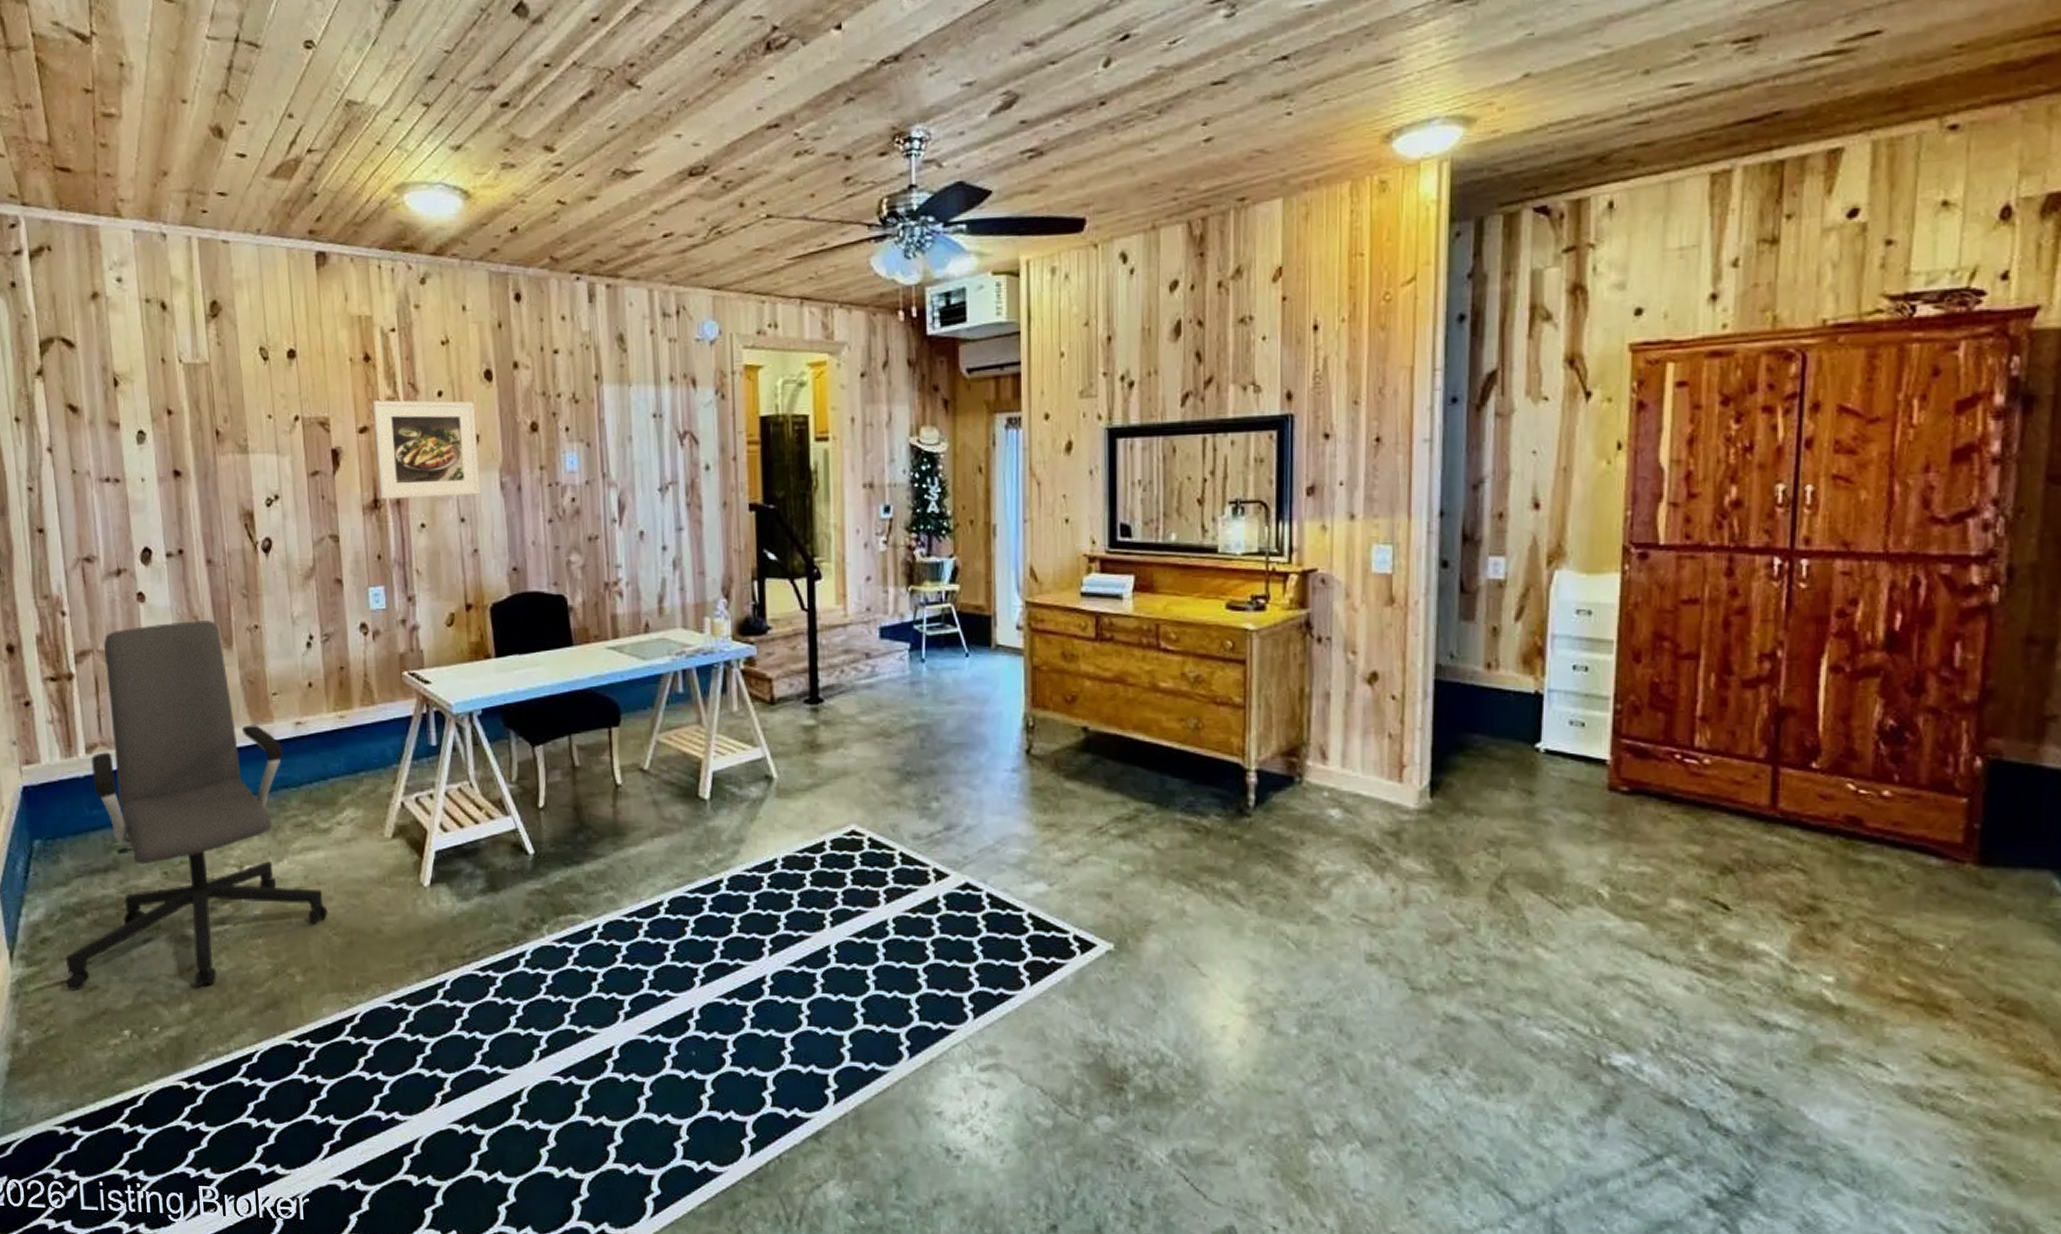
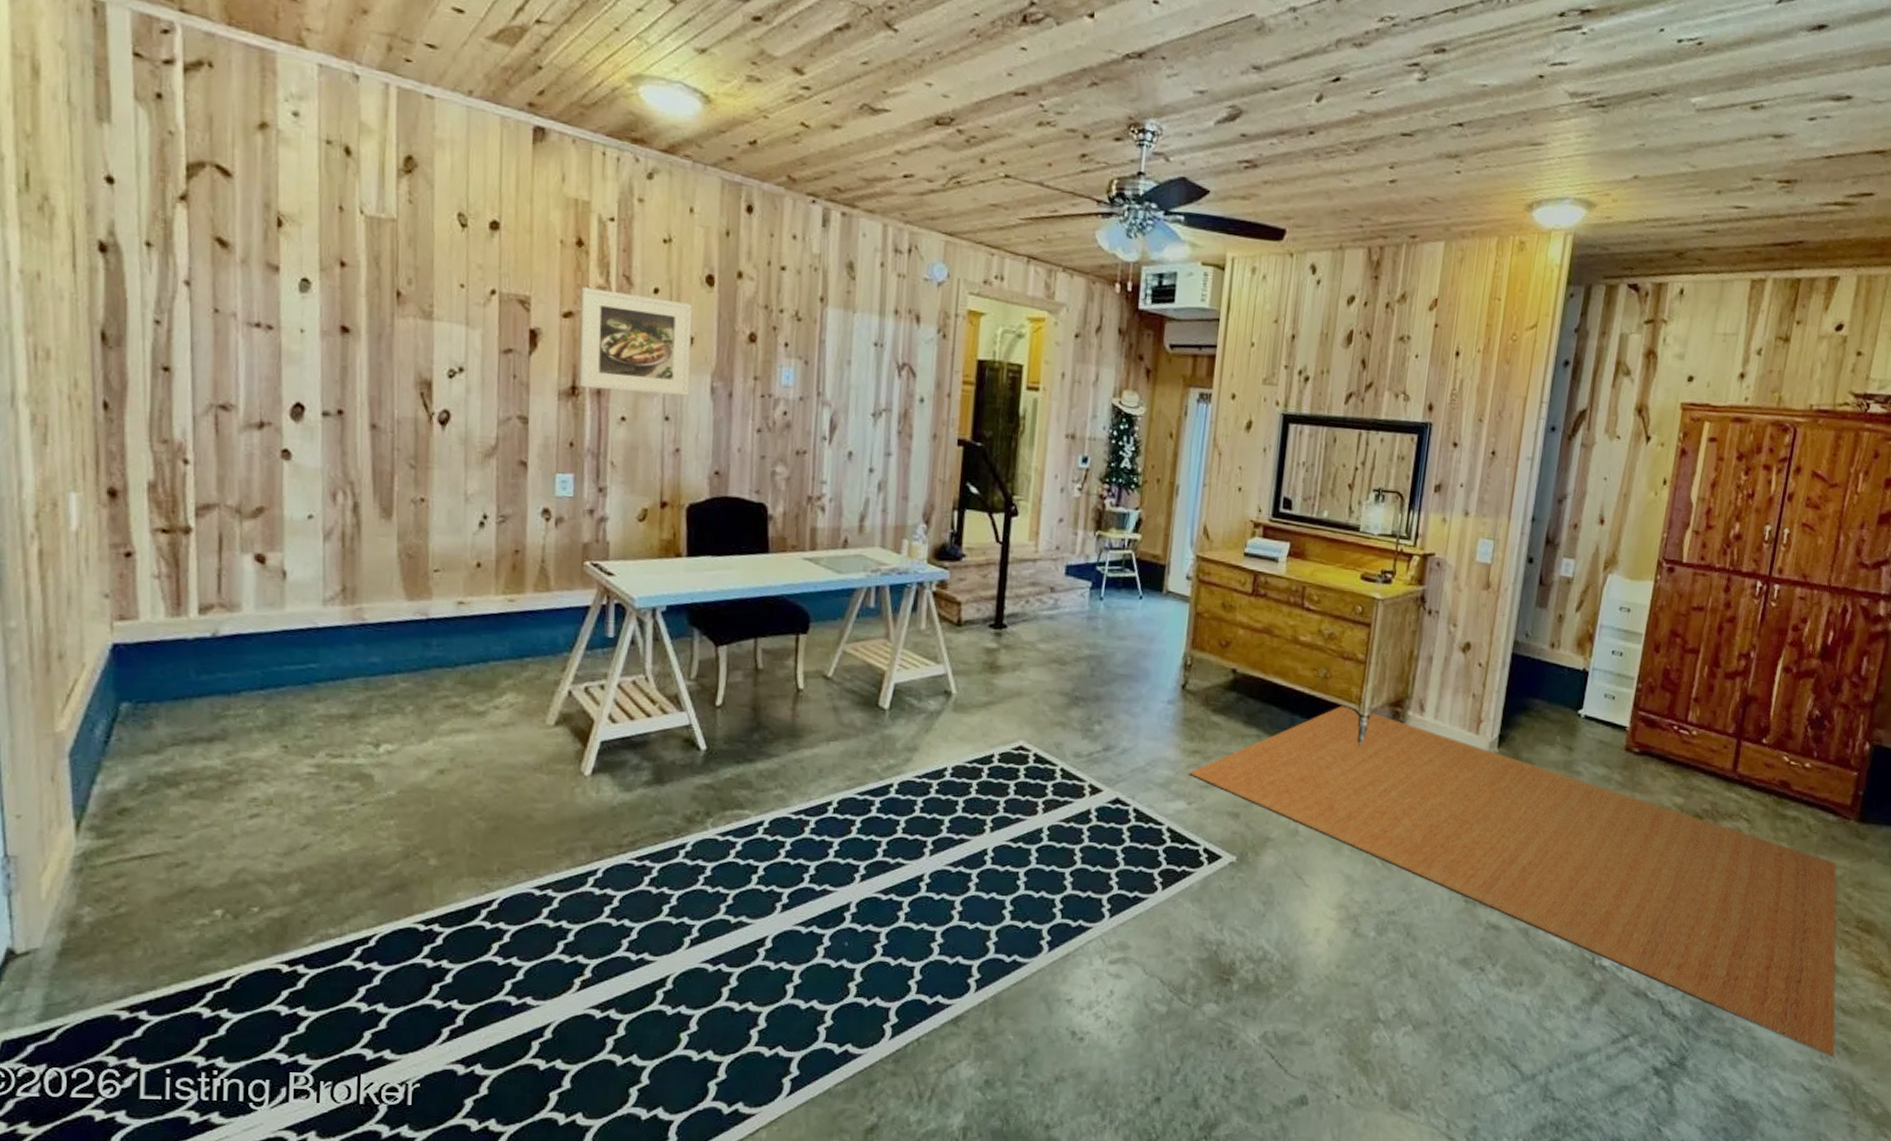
office chair: present [65,621,328,991] -> none [146,484,474,868]
rug: none [1046,758,1987,1187] -> present [1189,704,1837,1058]

